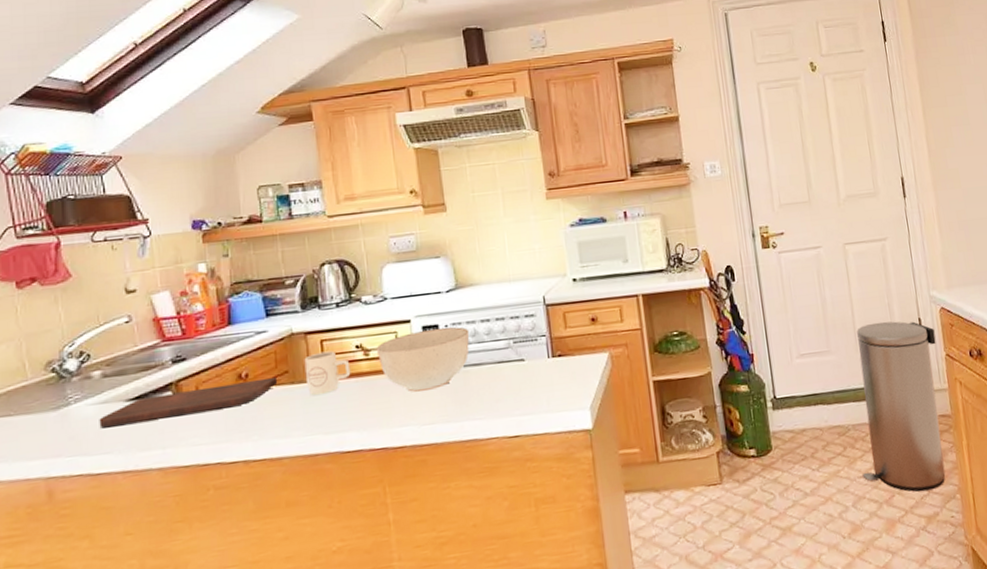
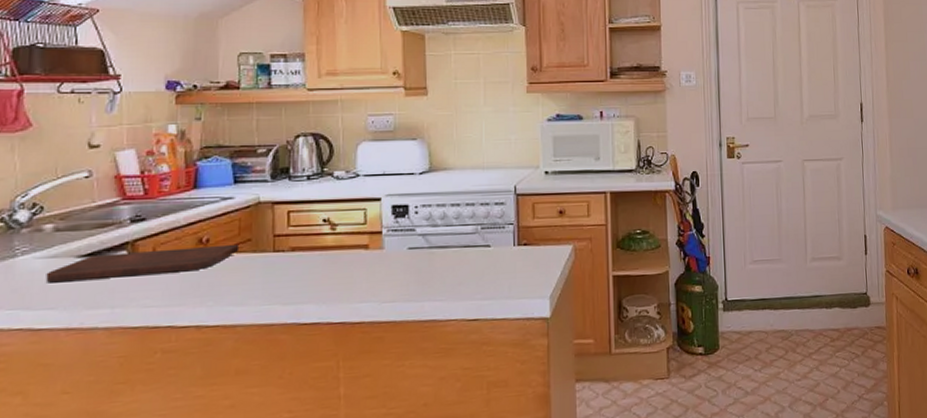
mug: present [304,350,351,396] -> none [268,222,316,266]
bowl: present [376,327,470,392] -> none [343,208,439,269]
pedal bin: present [856,321,946,492] -> none [800,235,878,397]

